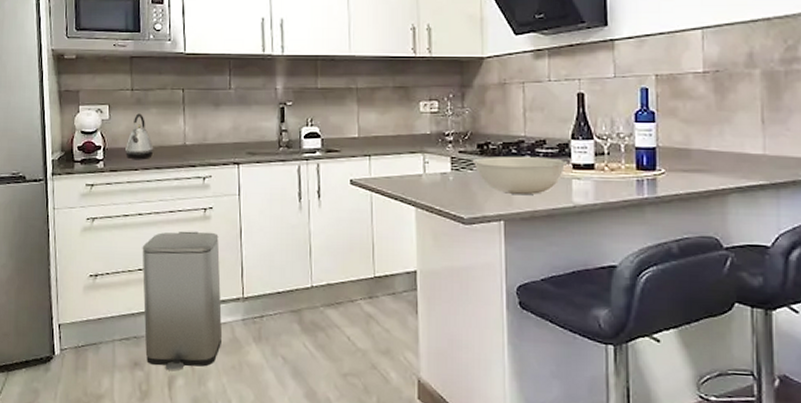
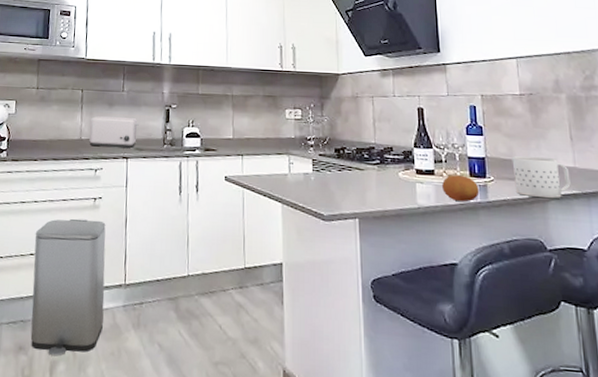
kettle: present [124,113,154,159] -> none [26,109,53,151]
toaster: none [194,117,250,153] -> present [89,116,139,149]
bowl: present [472,156,568,195] -> none [331,160,412,196]
fruit: none [603,168,647,199] -> present [442,175,480,202]
mug: none [688,143,758,192] -> present [512,156,571,199]

